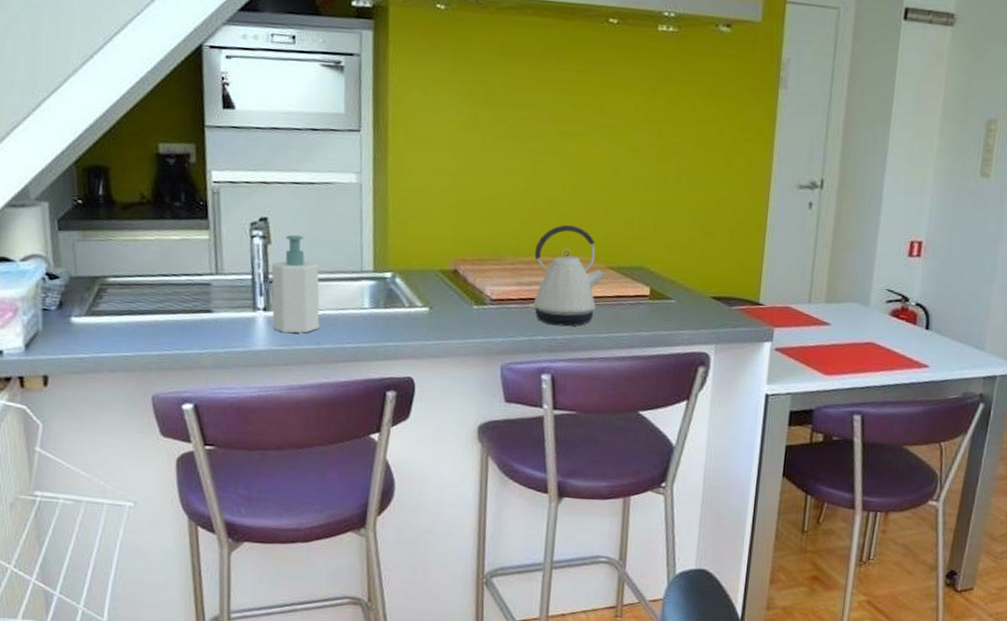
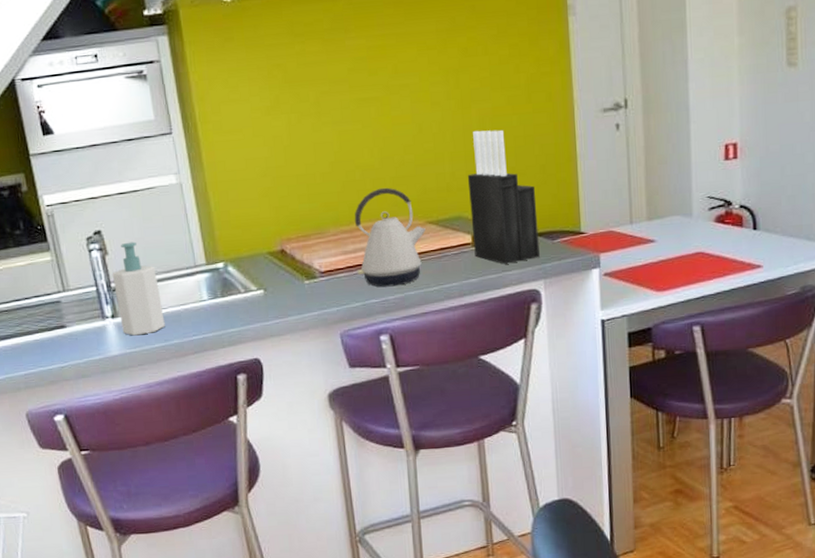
knife block: none [650,184,721,323] -> present [467,130,540,264]

